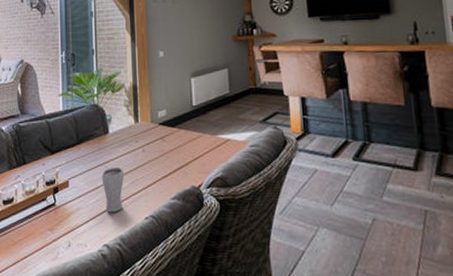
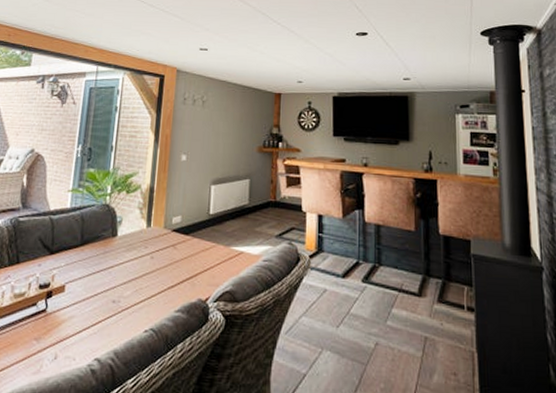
drinking glass: present [101,167,124,213] -> none [102,273,128,323]

